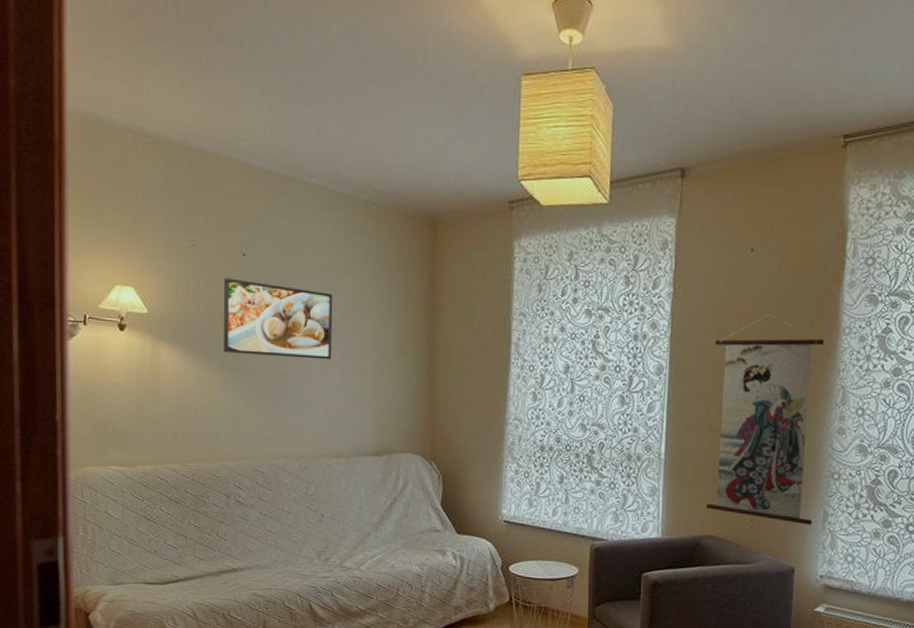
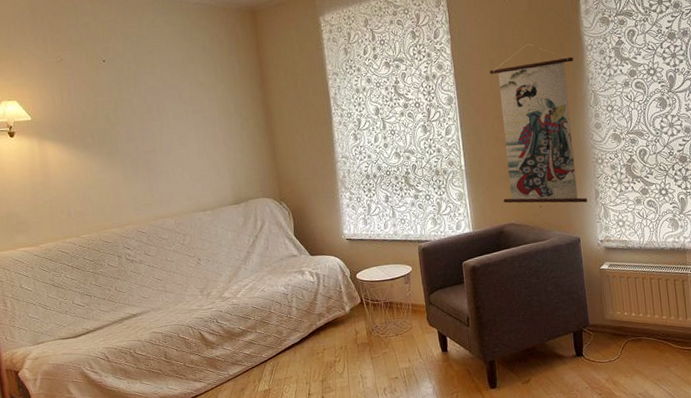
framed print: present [224,278,333,360] -> none [91,81,188,142]

